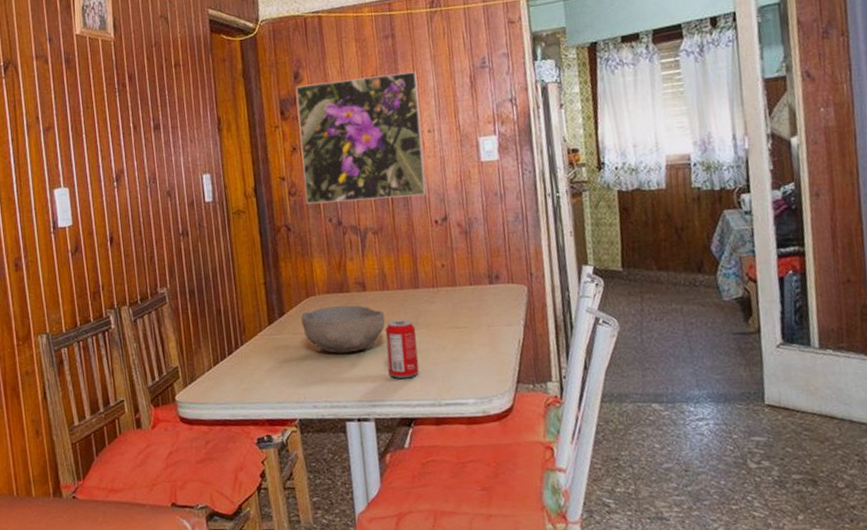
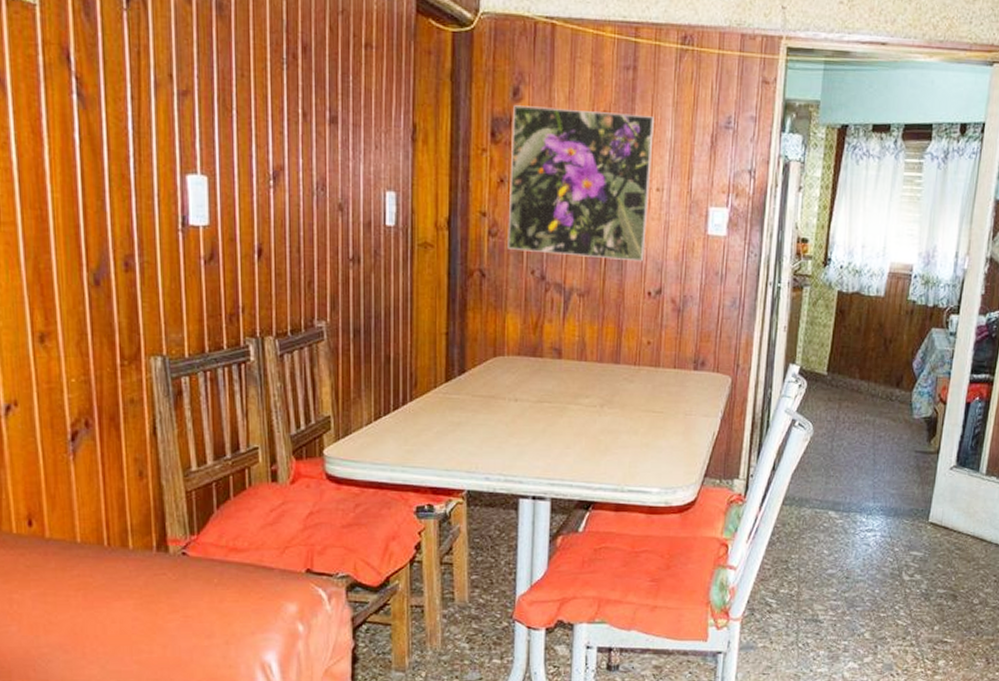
bowl: present [301,305,385,354] -> none [485,371,578,424]
beverage can: present [385,319,419,379] -> none [573,395,609,460]

